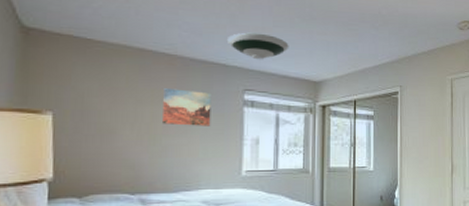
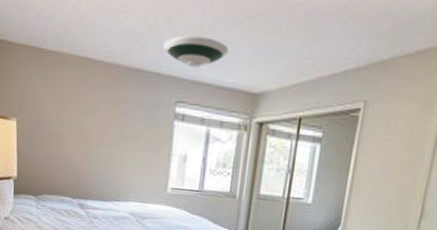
wall art: present [163,88,212,126] -> none [100,98,144,140]

